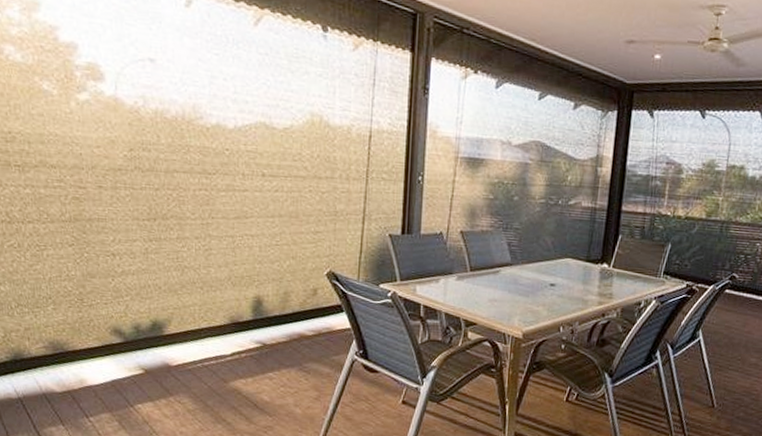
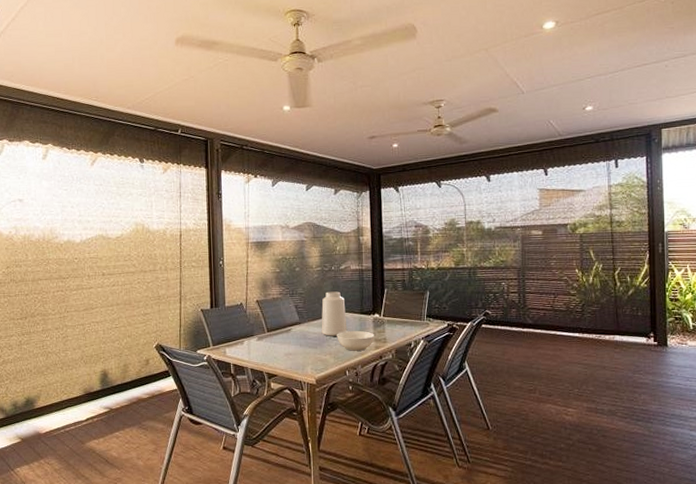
vase: none [536,230,570,285] -> present [321,291,348,336]
bowl: none [554,280,599,305] -> present [337,330,374,351]

